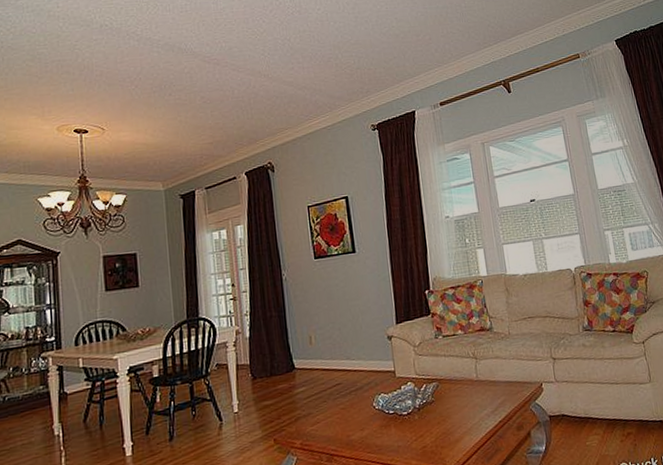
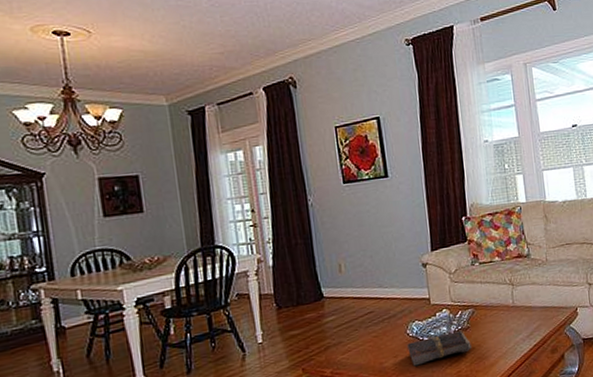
book: none [373,404,437,440] -> present [407,331,472,367]

